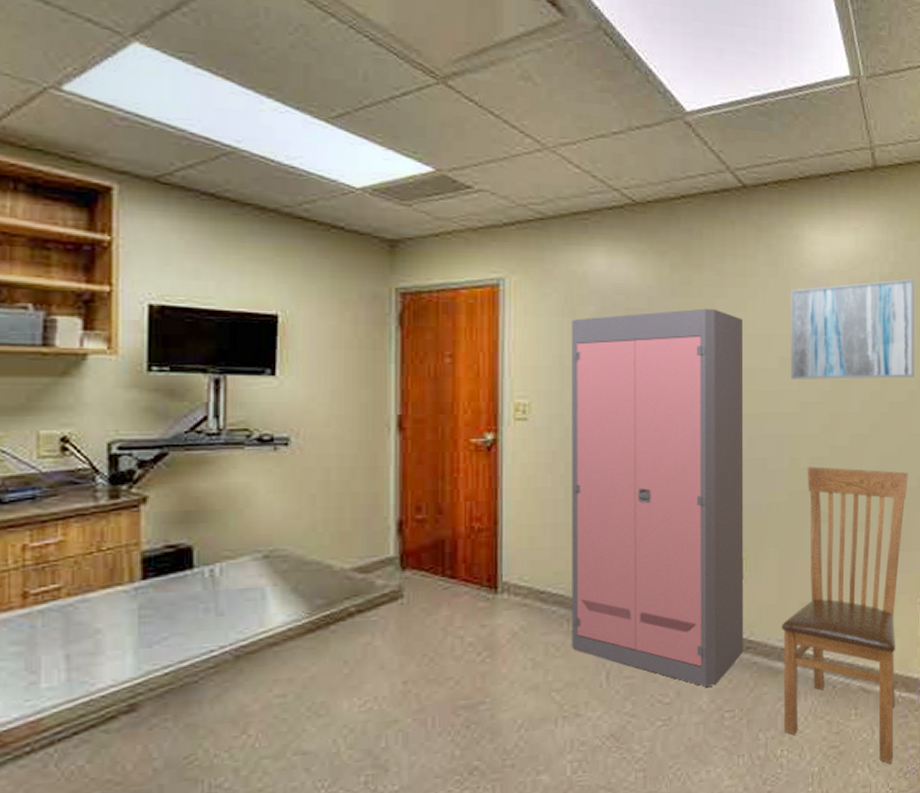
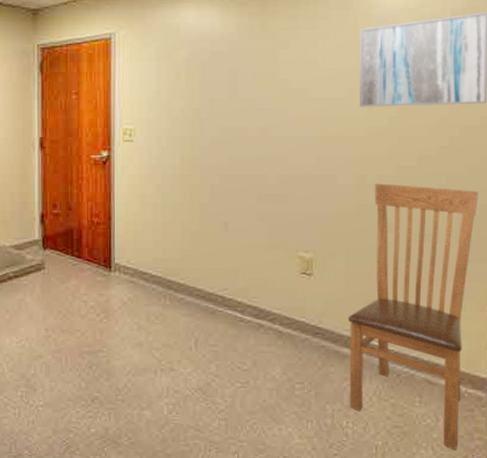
storage cabinet: present [571,308,744,687] -> none [166,48,315,361]

